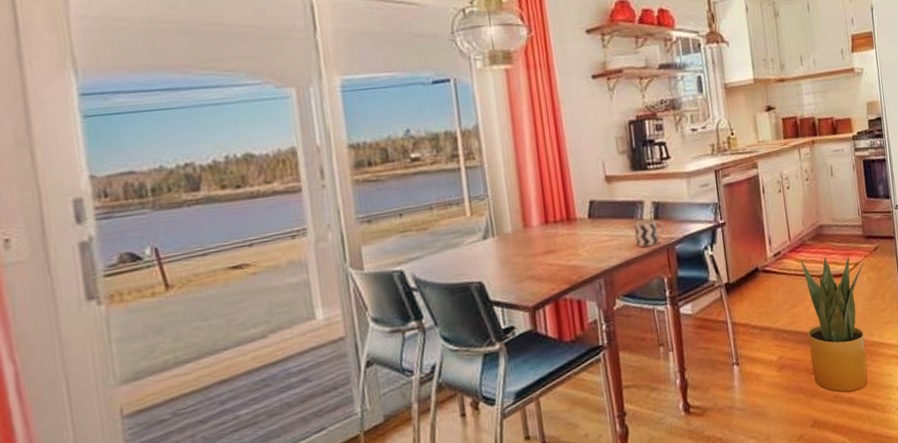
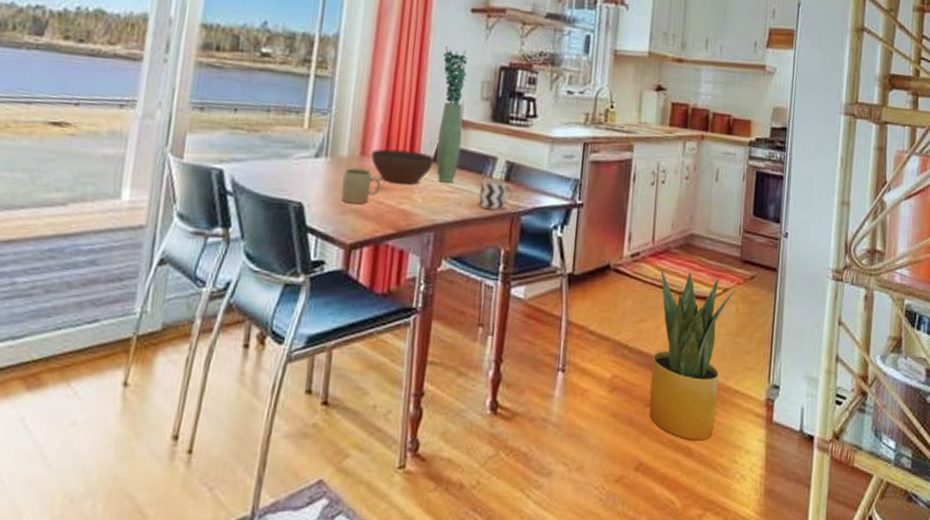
mug: none [512,239,548,272] -> present [341,168,381,205]
bowl: none [533,212,590,246] -> present [371,149,435,185]
vase: none [576,114,612,235] -> present [436,46,467,184]

